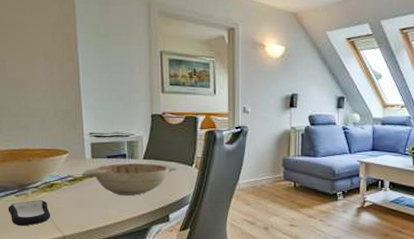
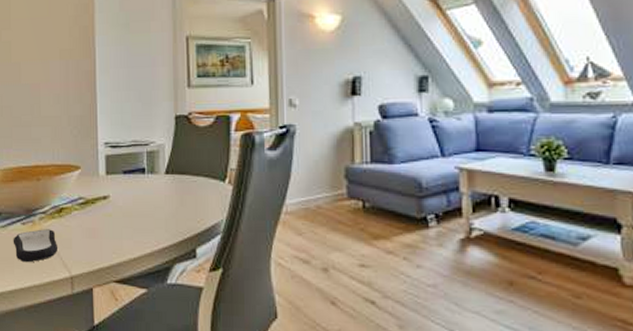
decorative bowl: present [81,163,178,196] -> none [94,179,207,223]

